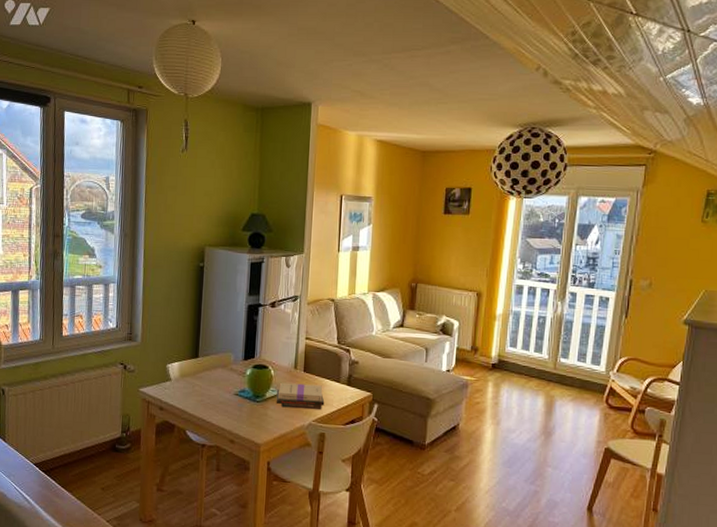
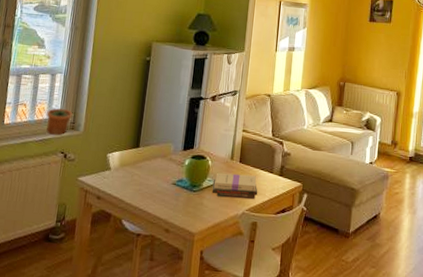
planter: none [103,319,129,347] -> present [46,108,73,136]

